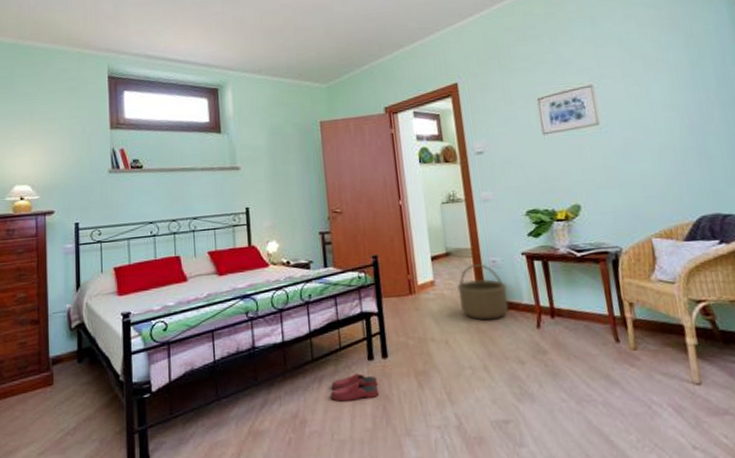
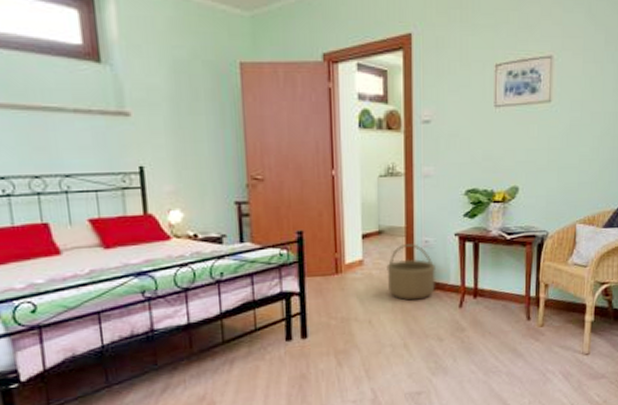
slippers: present [330,373,378,402] -> none [242,354,295,383]

